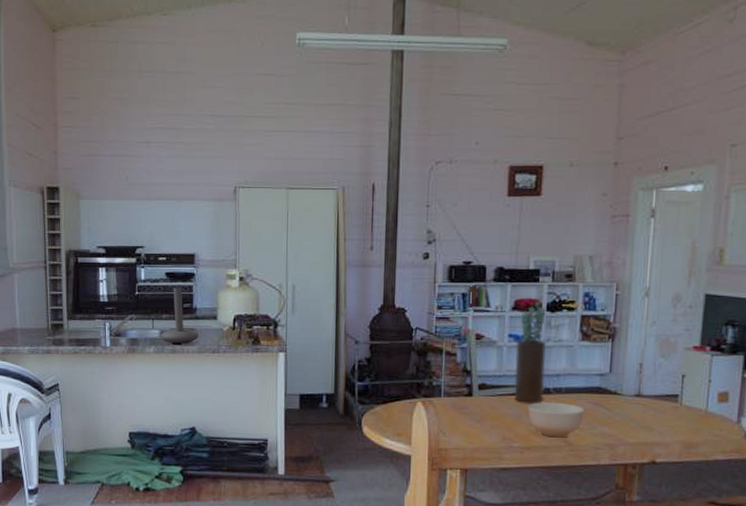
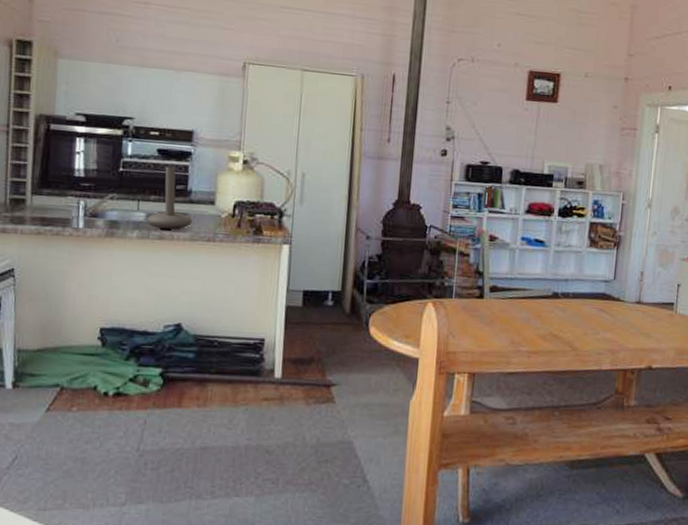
vase: present [514,296,547,406] -> none [524,201,558,310]
bowl: present [528,402,584,438] -> none [536,306,590,343]

